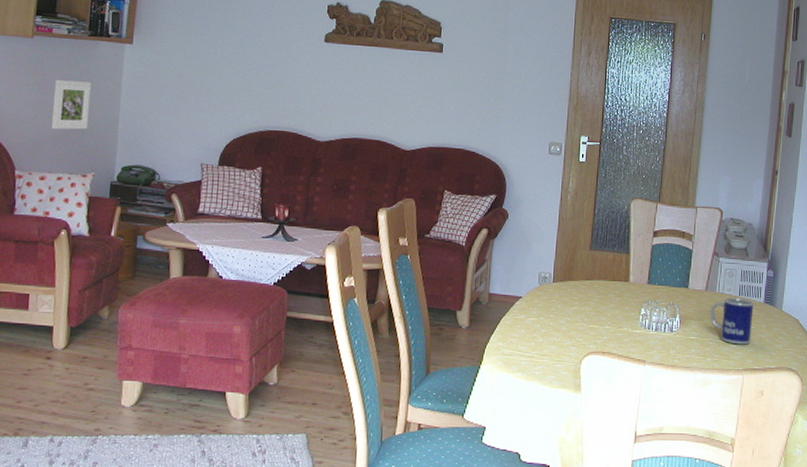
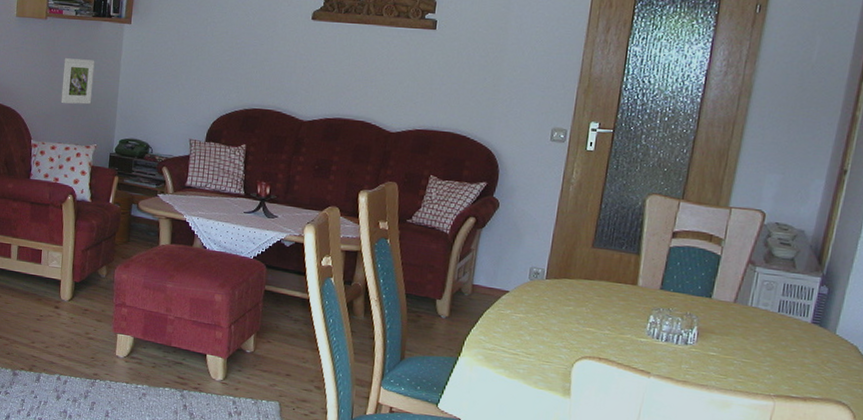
mug: present [710,298,754,345] -> none [737,313,797,369]

